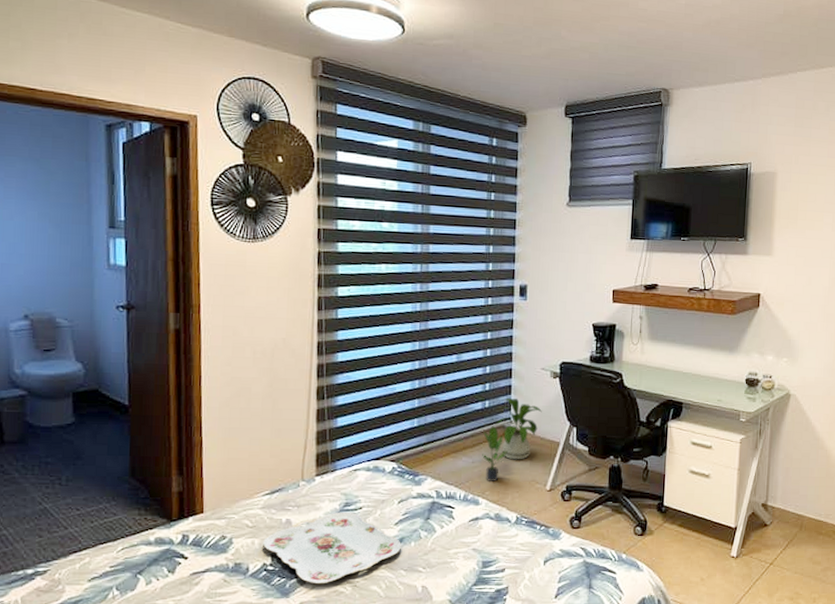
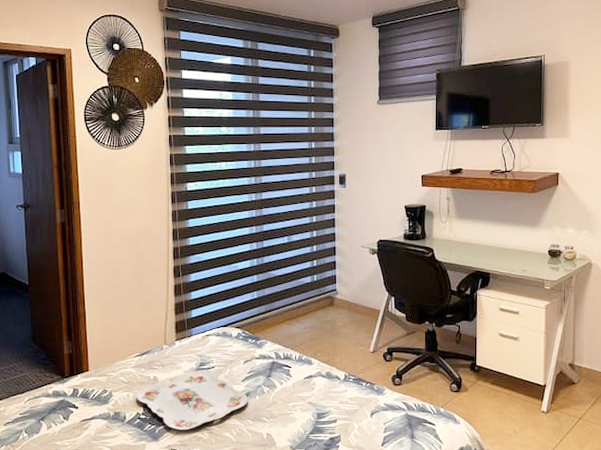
potted plant: present [482,426,508,483] -> none [313,297,335,345]
house plant: present [496,397,542,460] -> none [323,272,363,326]

